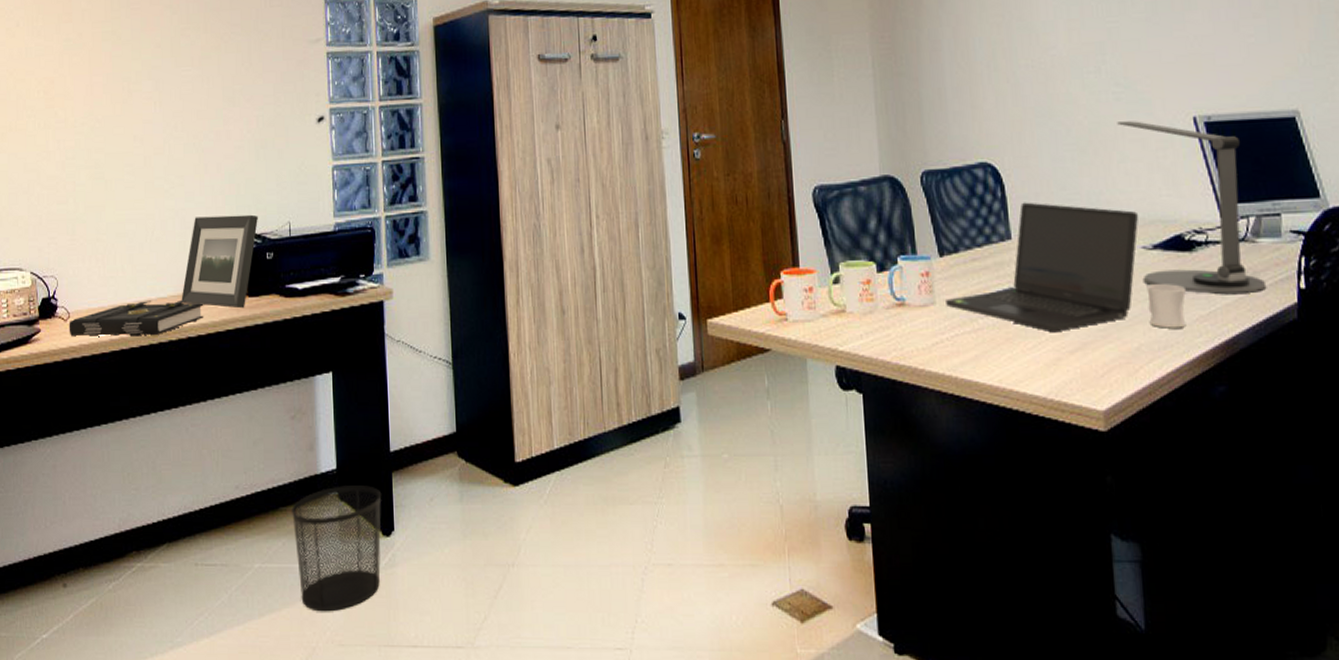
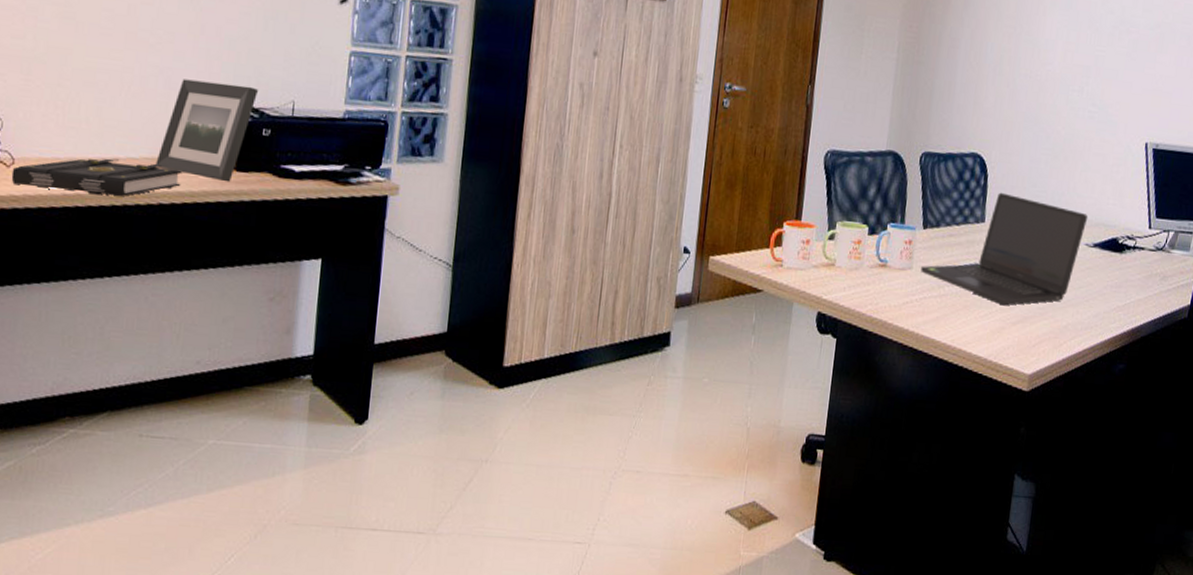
waste bin: present [292,485,382,611] -> none [257,371,360,491]
desk lamp: present [1117,121,1267,294] -> none [1081,137,1176,293]
mug: present [1146,284,1186,329] -> none [1078,276,1111,314]

